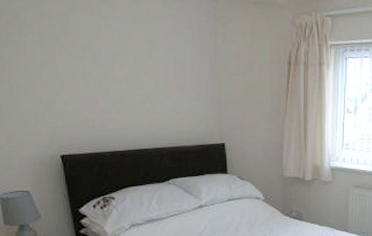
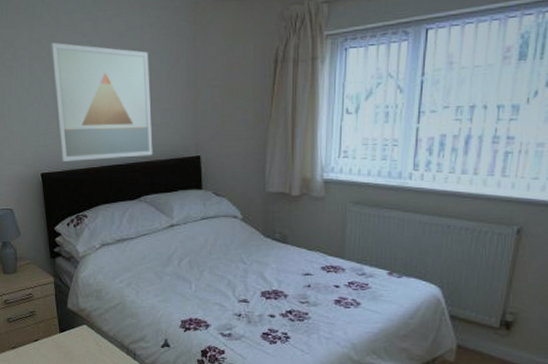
wall art: none [62,21,179,144] -> present [49,42,153,162]

